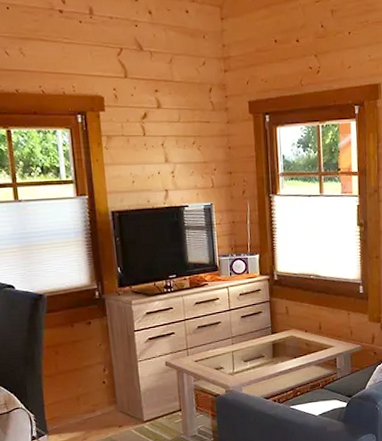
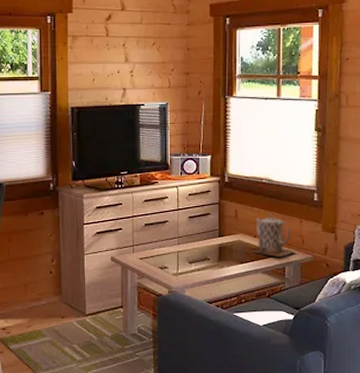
teapot: none [301,308,346,349] -> present [248,213,296,257]

